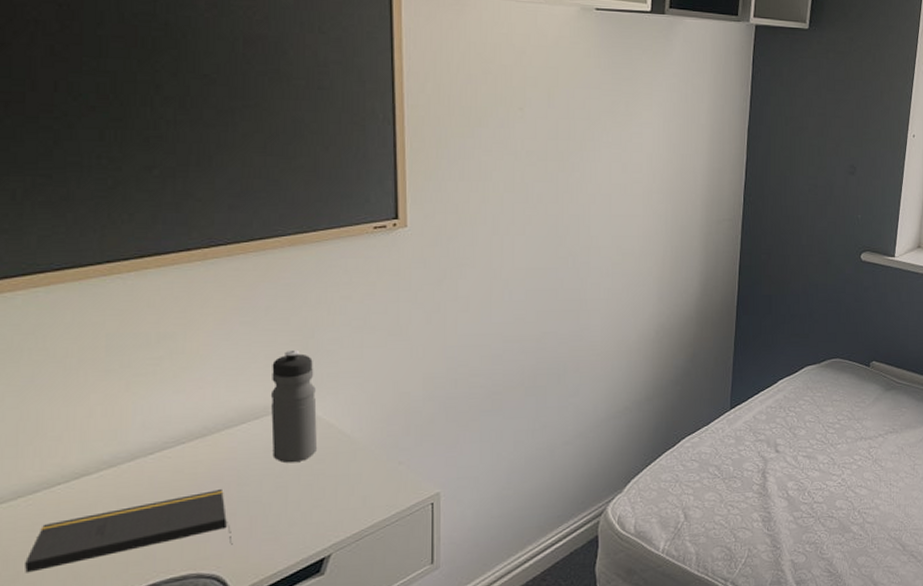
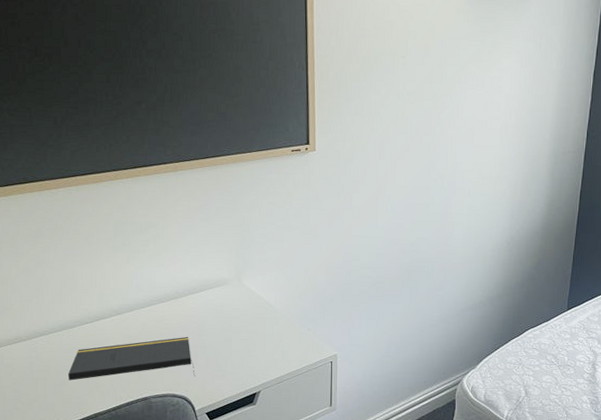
water bottle: present [270,349,317,464] -> none [219,240,251,323]

